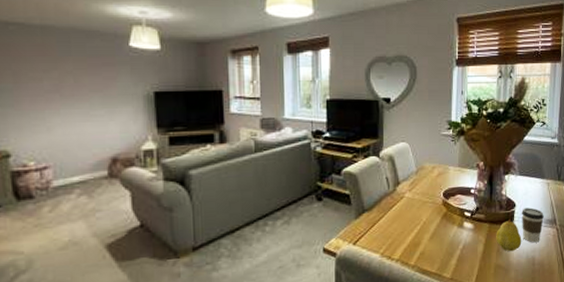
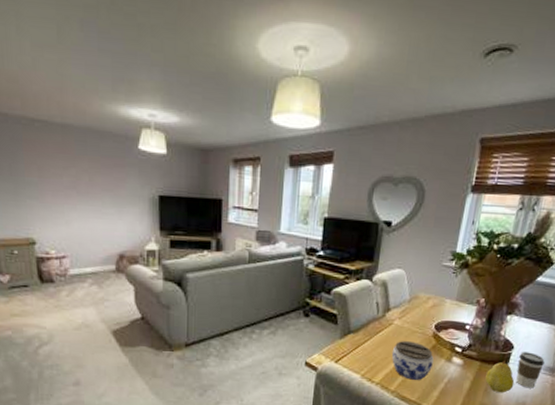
jar: none [407,212,447,251] -> present [391,341,434,380]

